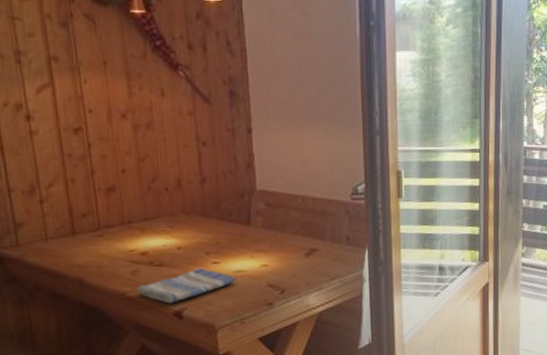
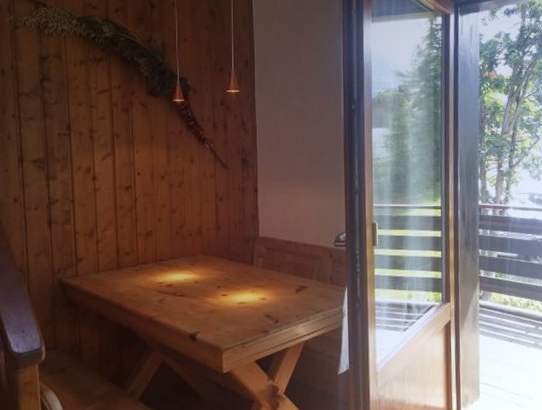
dish towel: present [138,267,236,304] -> none [163,299,240,328]

